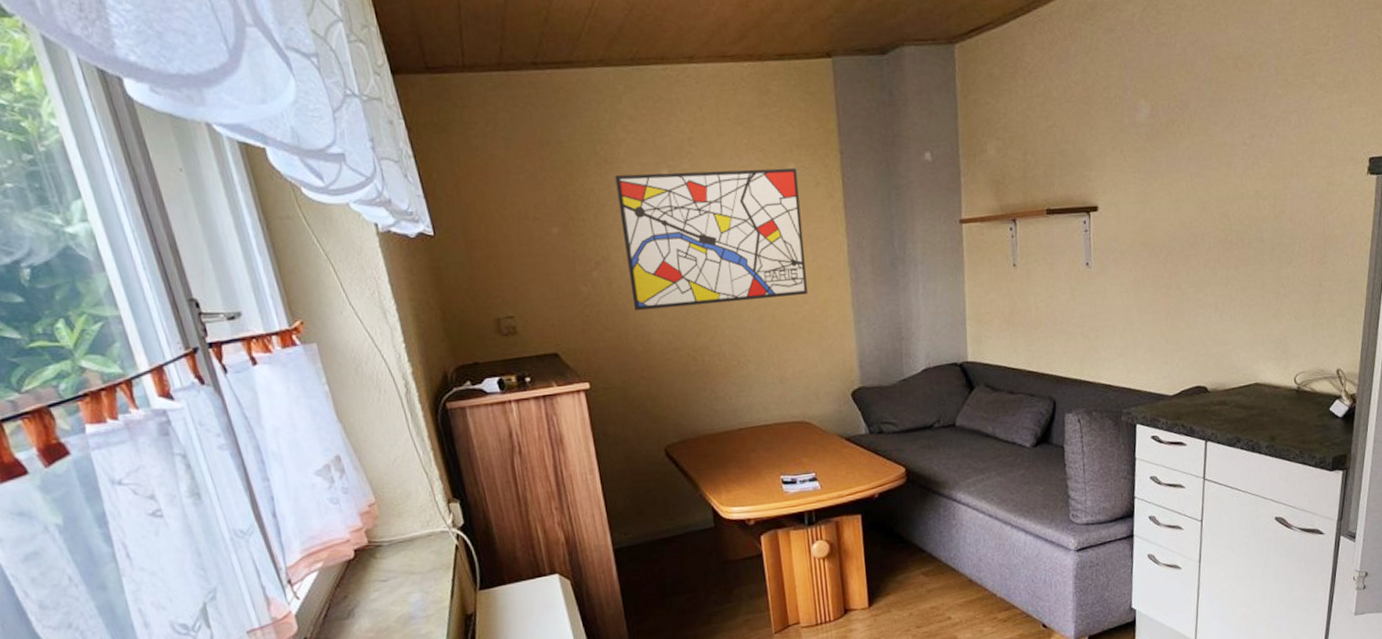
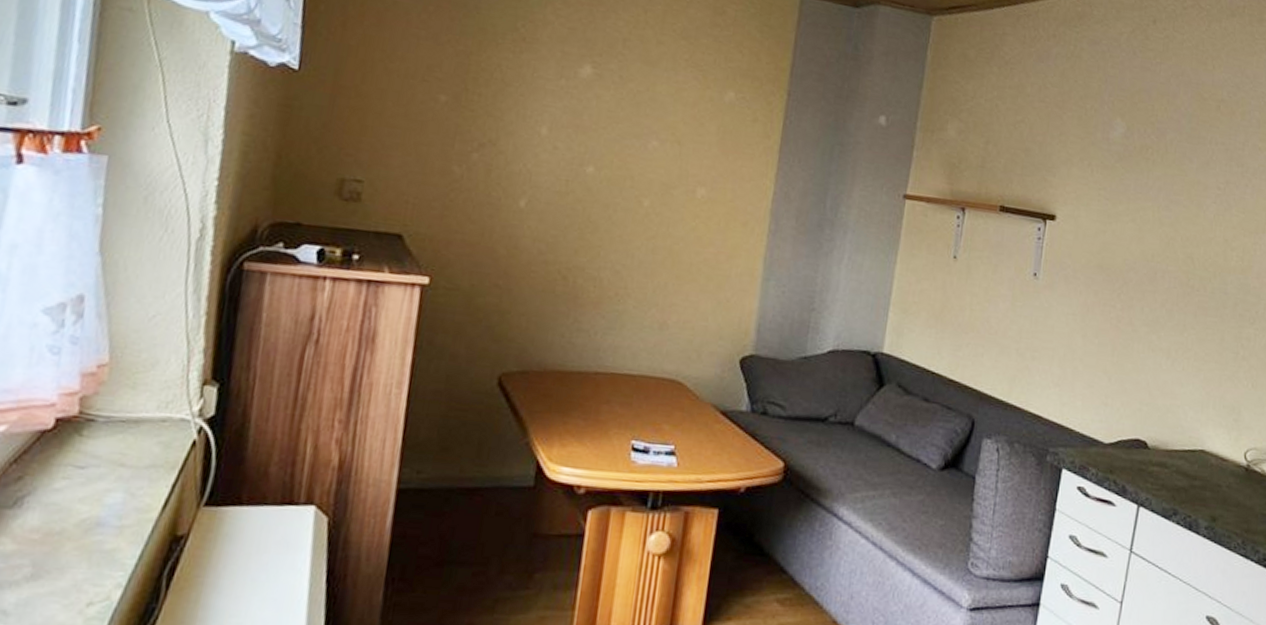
wall art: present [615,168,808,311] -> none [509,57,737,236]

